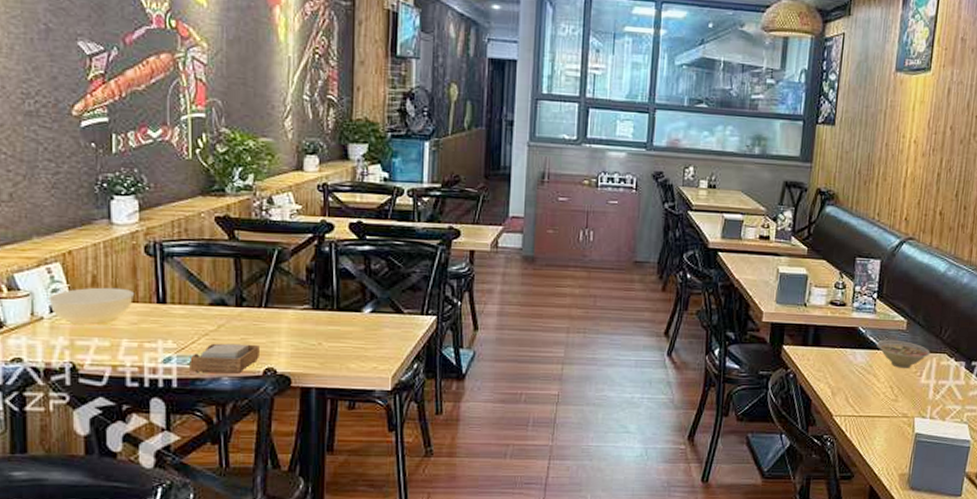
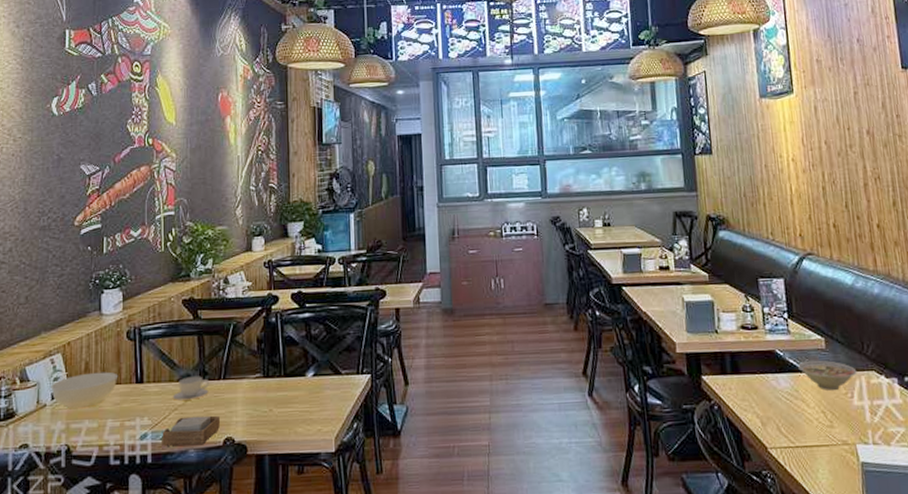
teacup: none [202,301,248,326] -> present [172,376,210,401]

